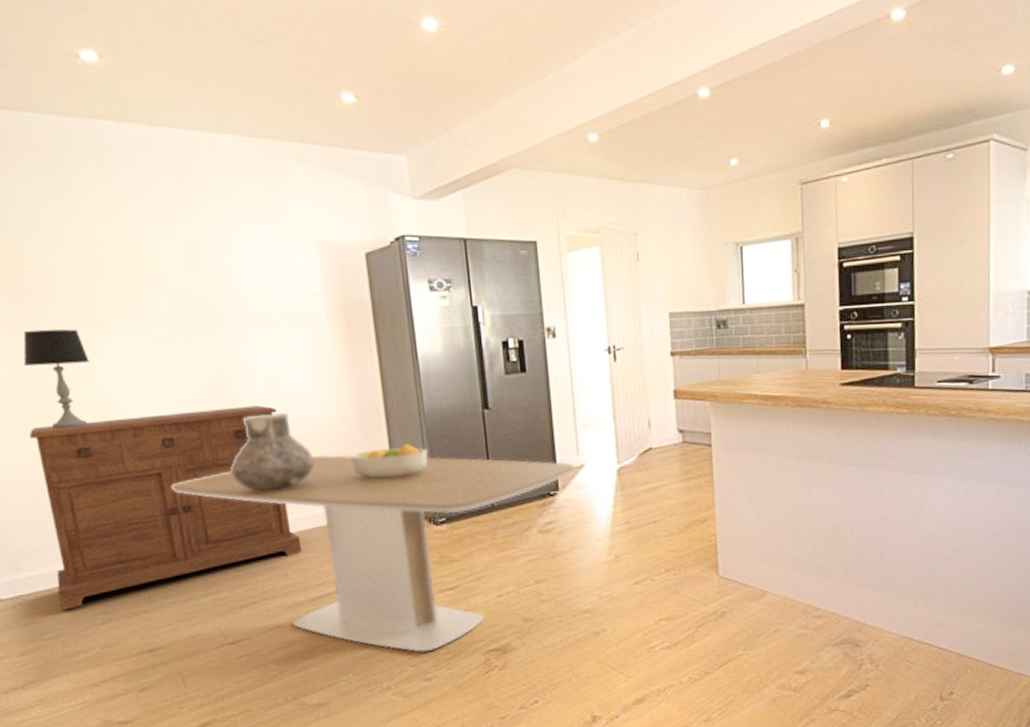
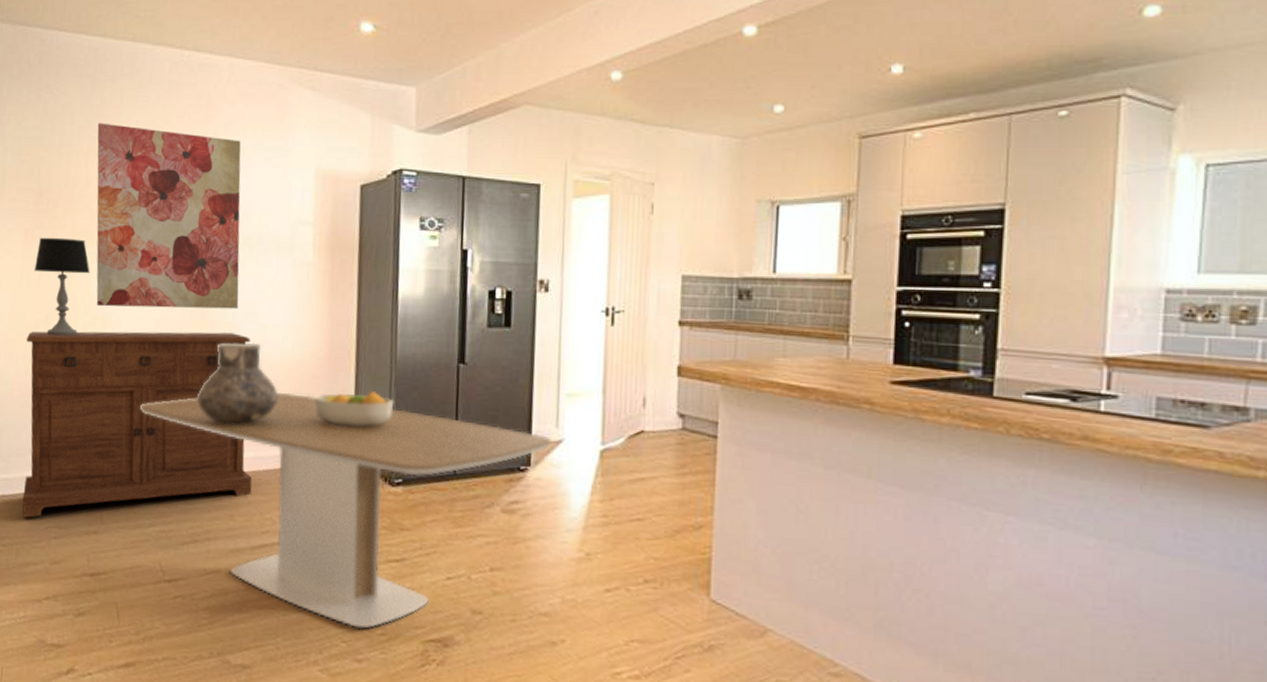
wall art: none [68,206,259,395] -> present [96,123,241,310]

